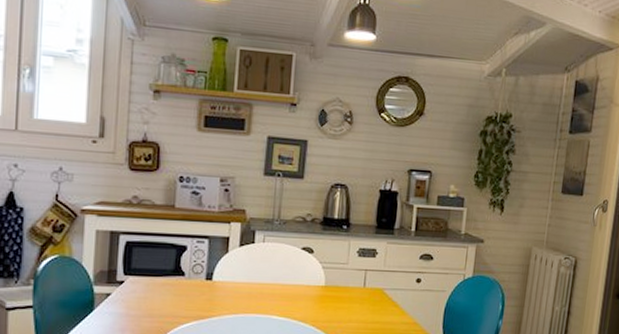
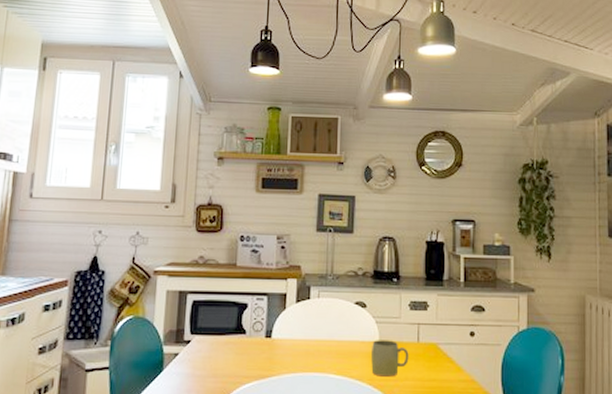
mug: none [315,284,354,319] -> present [371,340,409,377]

